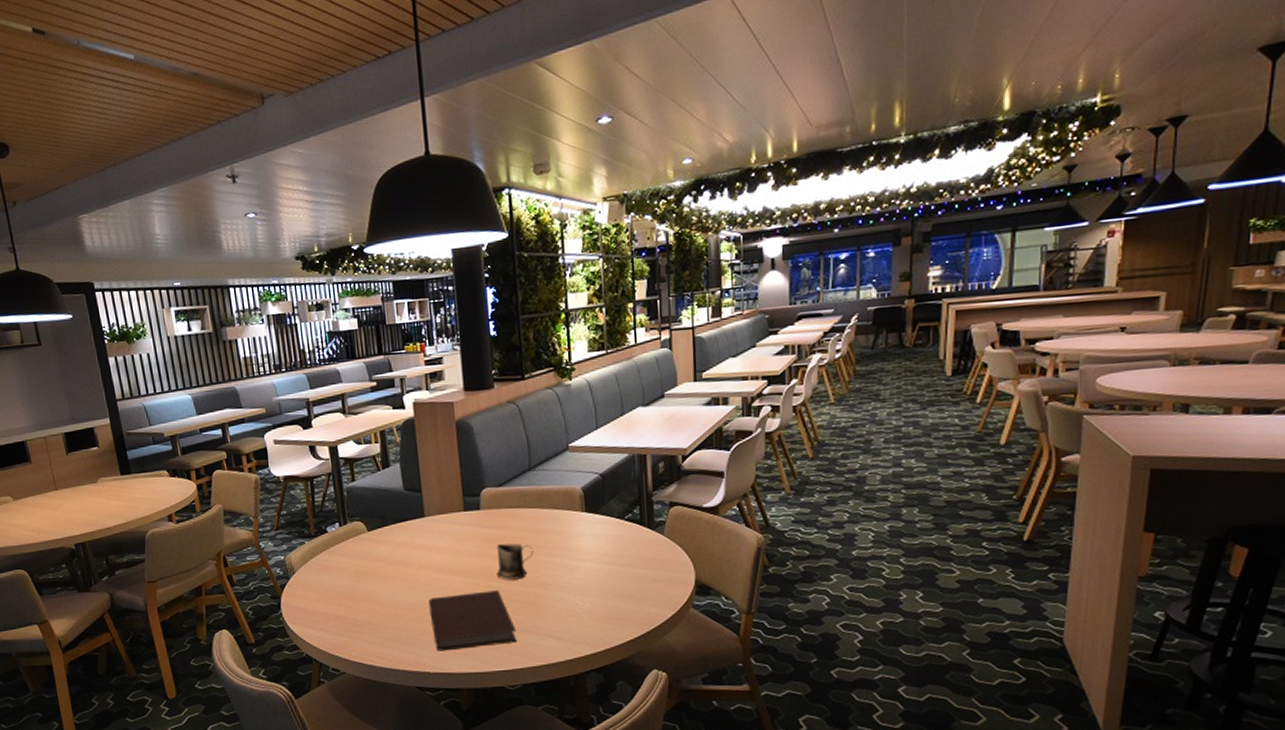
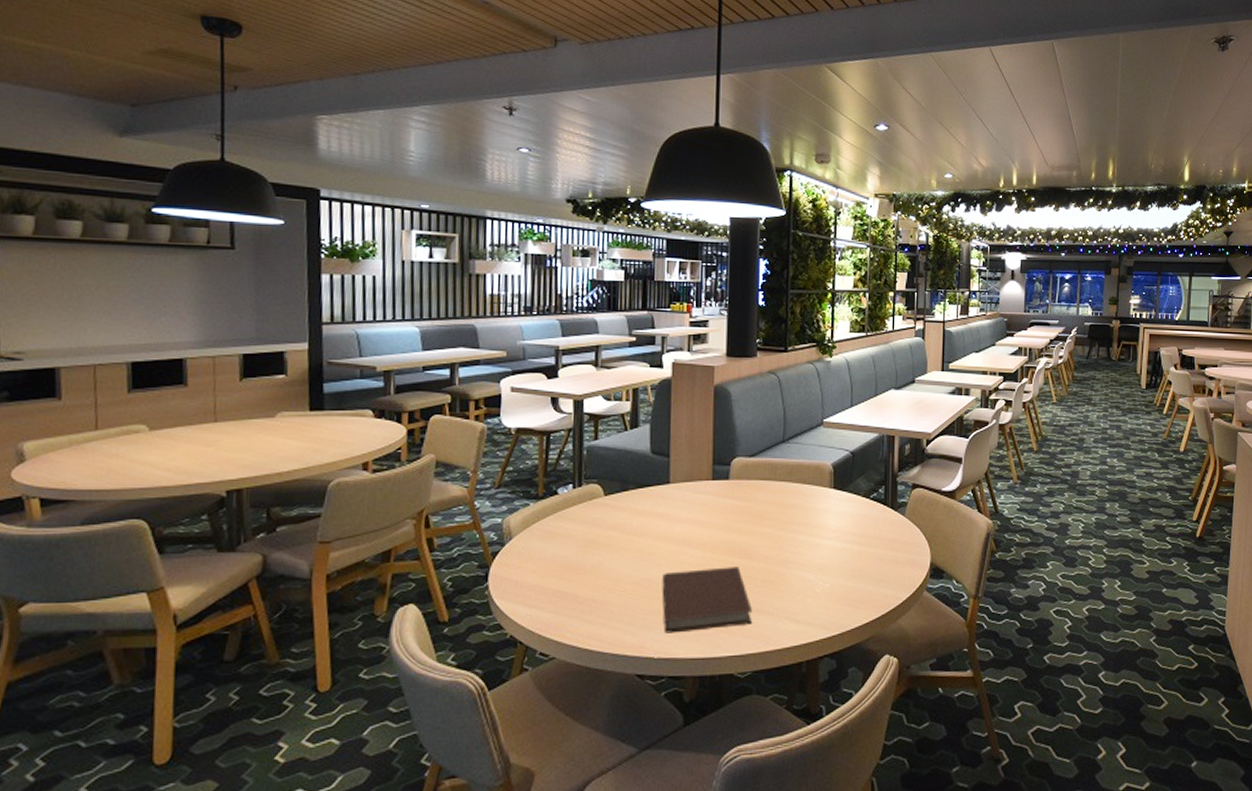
mug: present [496,543,534,580] -> none [738,517,779,556]

